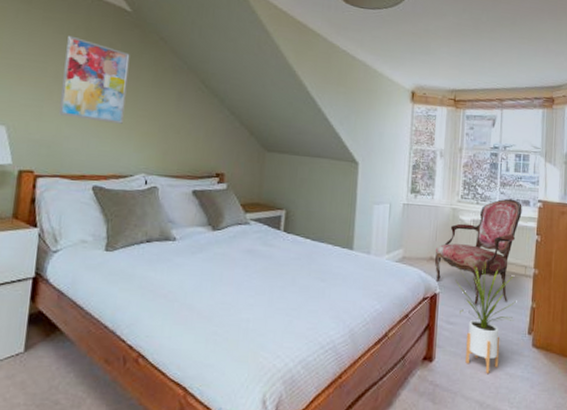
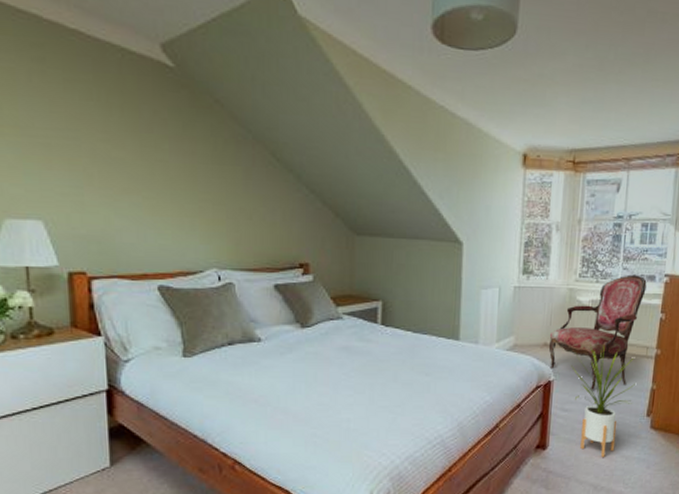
wall art: present [59,35,130,124] -> none [98,102,183,211]

